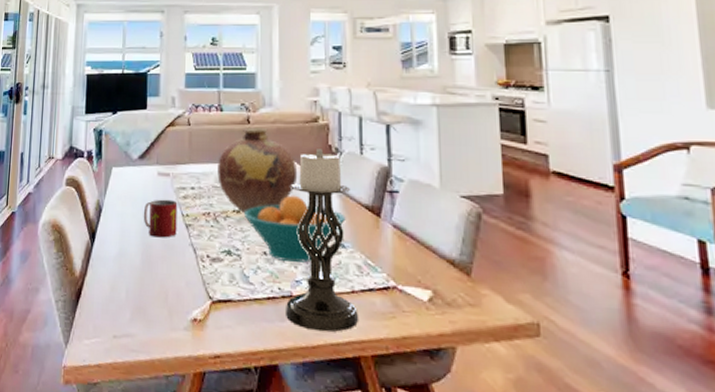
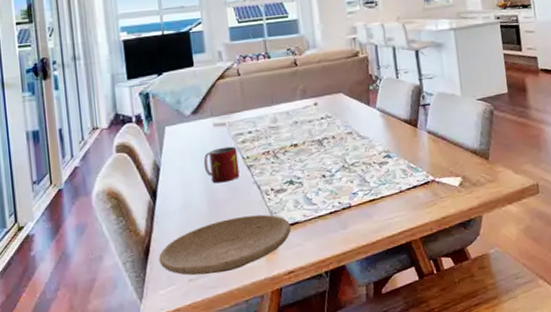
plate: none [88,278,224,338] -> present [159,214,291,276]
vase: present [217,128,298,214] -> none [271,68,346,147]
fruit bowl: present [243,195,346,263] -> none [300,122,390,180]
candle holder: present [284,149,358,332] -> none [340,79,407,230]

